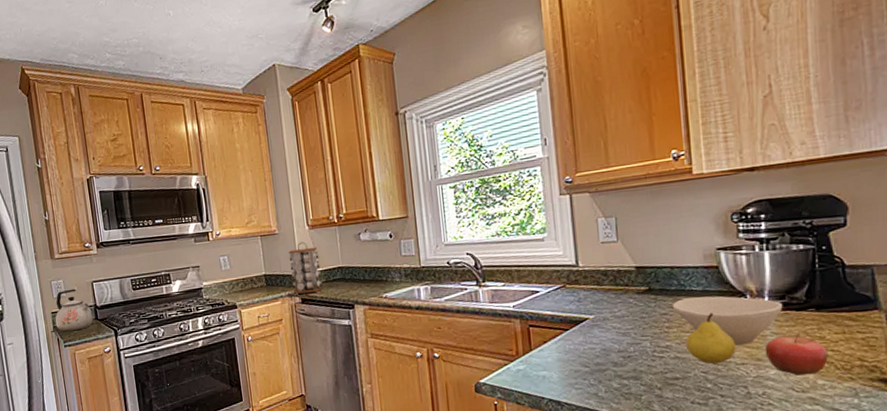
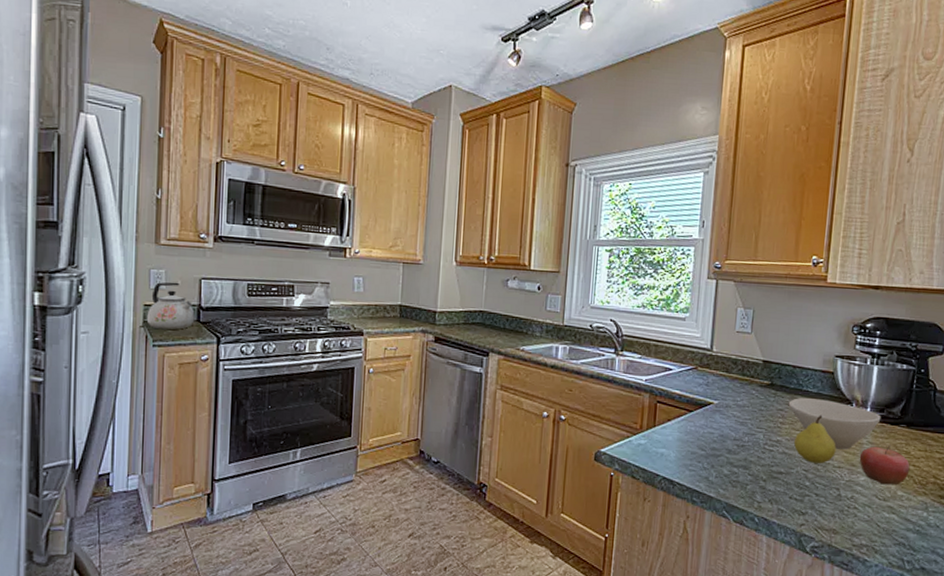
spice rack: present [288,241,322,295] -> none [427,277,462,334]

